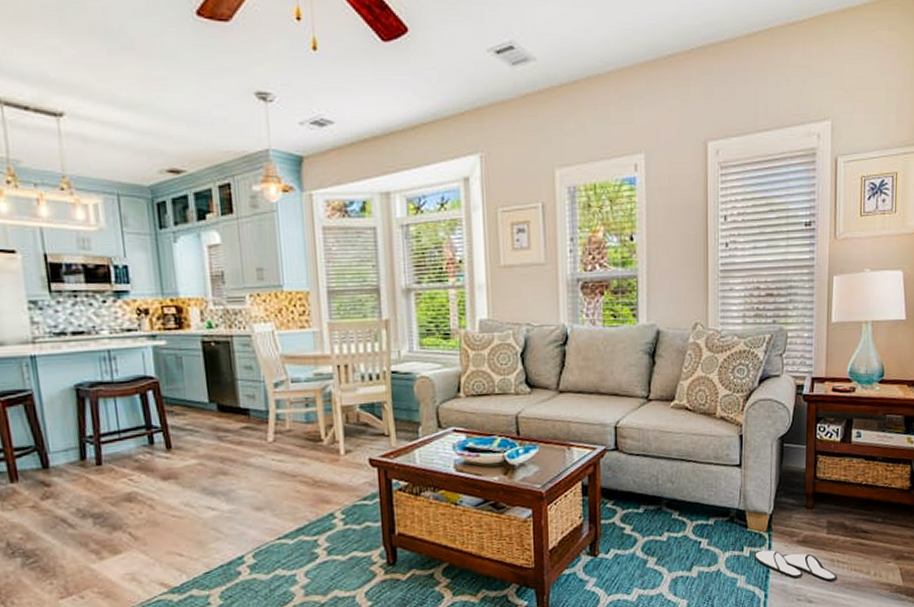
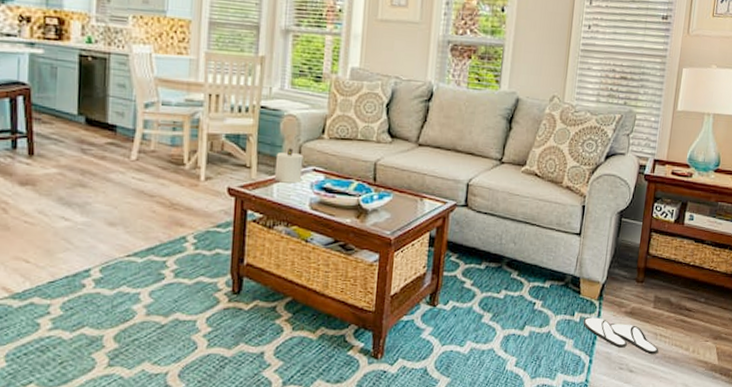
candle: none [413,410,443,448] -> present [274,147,304,183]

